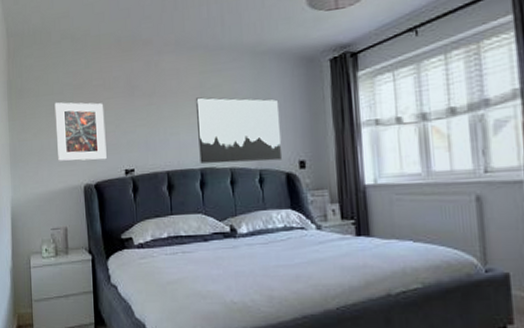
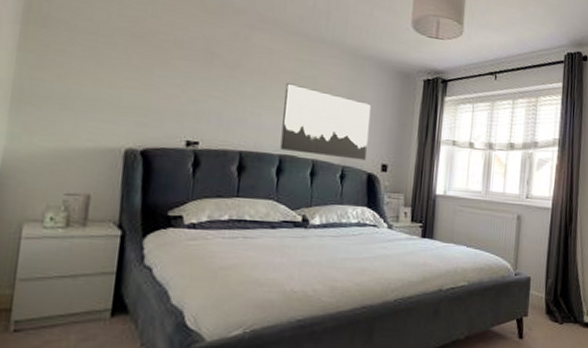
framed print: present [54,102,107,161] -> none [91,46,170,125]

